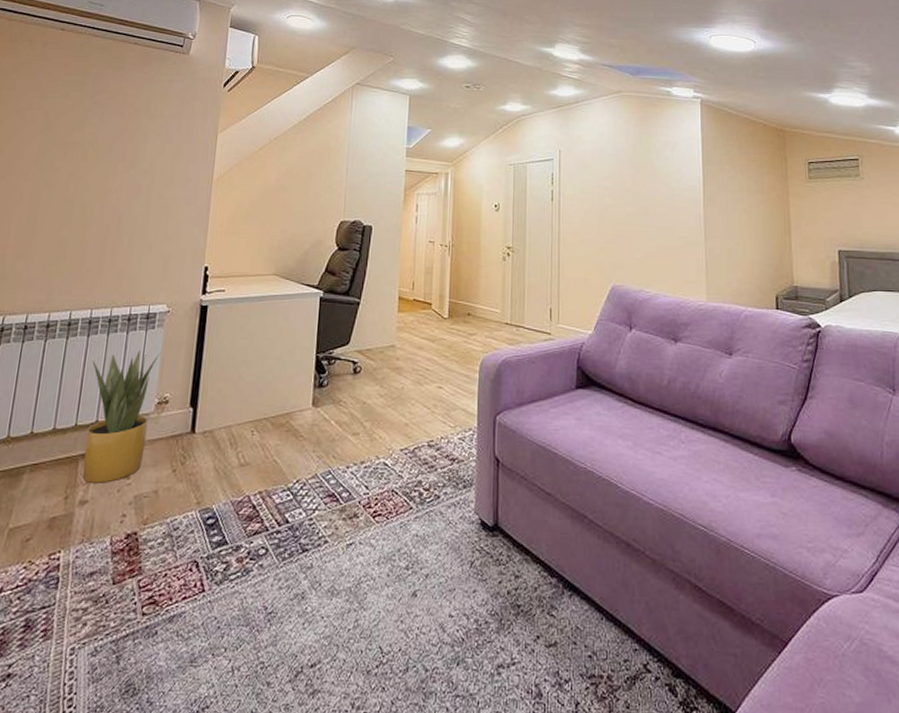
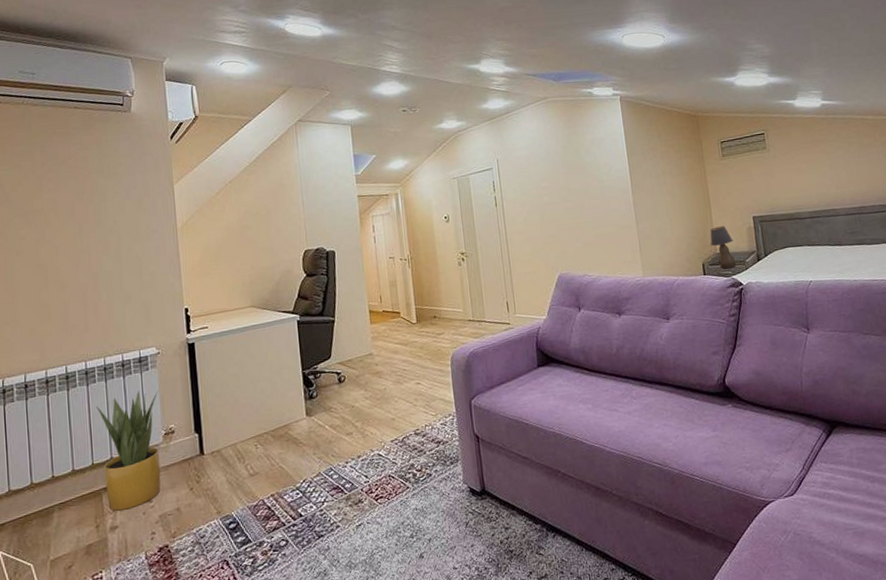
table lamp: none [787,256,815,306] -> present [710,226,737,269]

